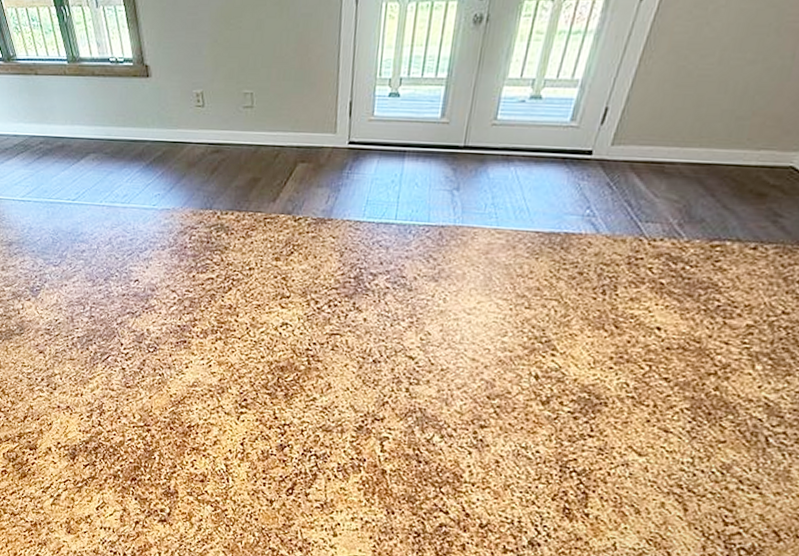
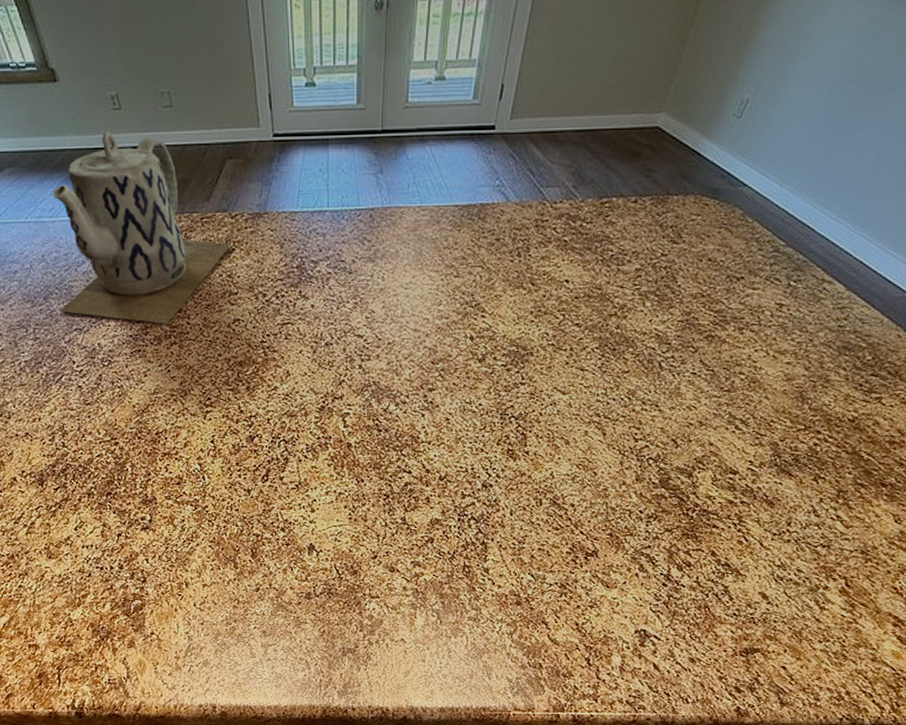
teapot: none [116,126,290,319] -> present [53,130,231,325]

